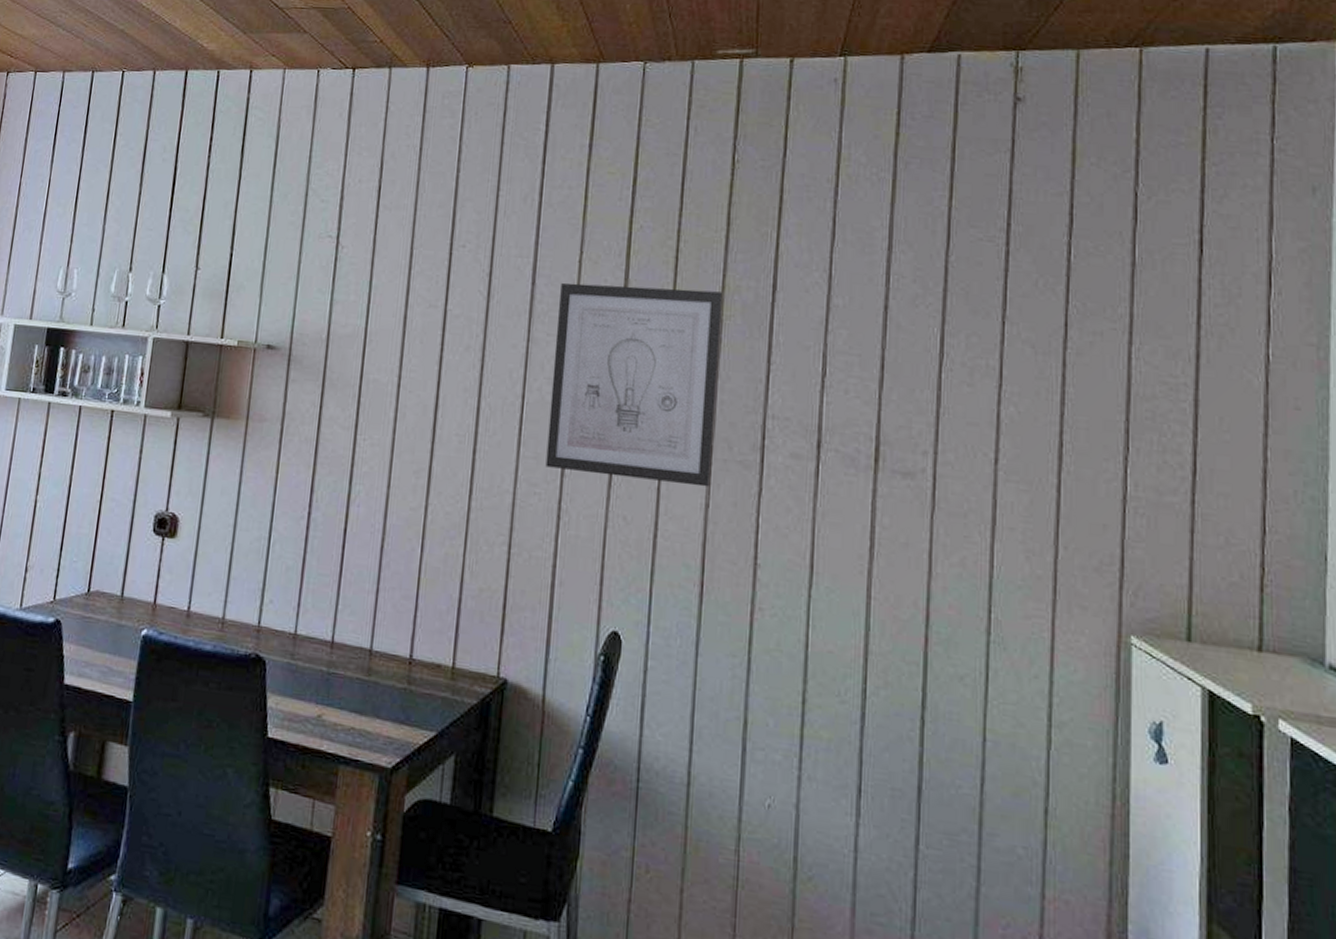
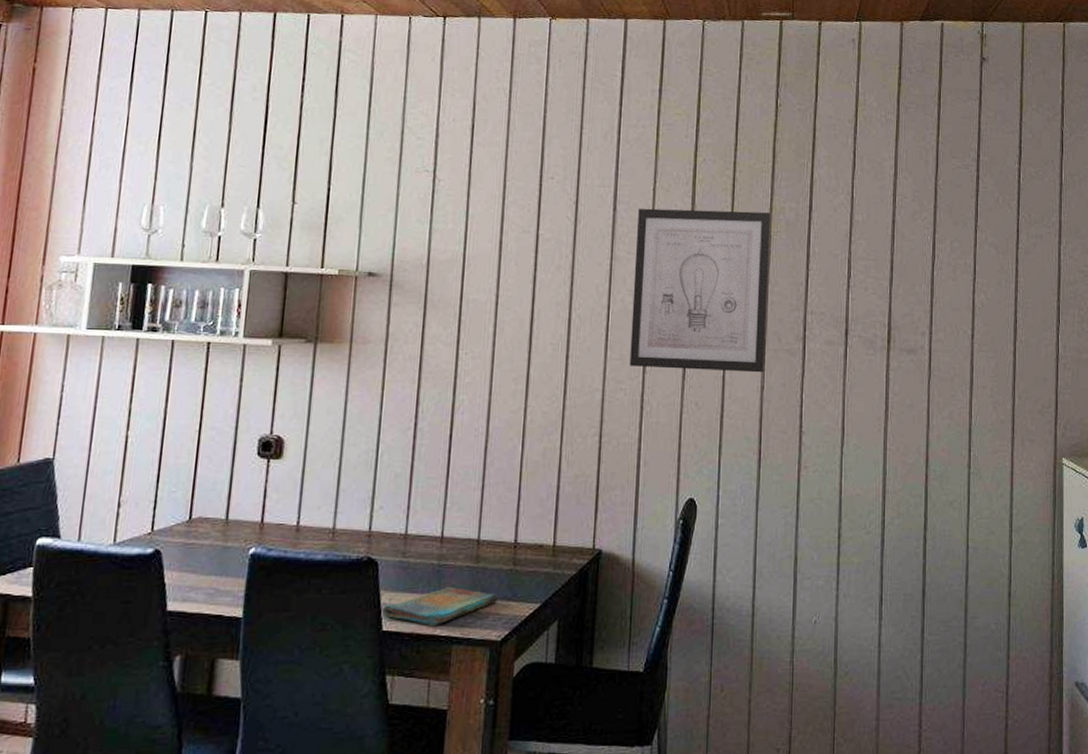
dish towel: none [267,698,391,741] -> present [381,586,499,627]

